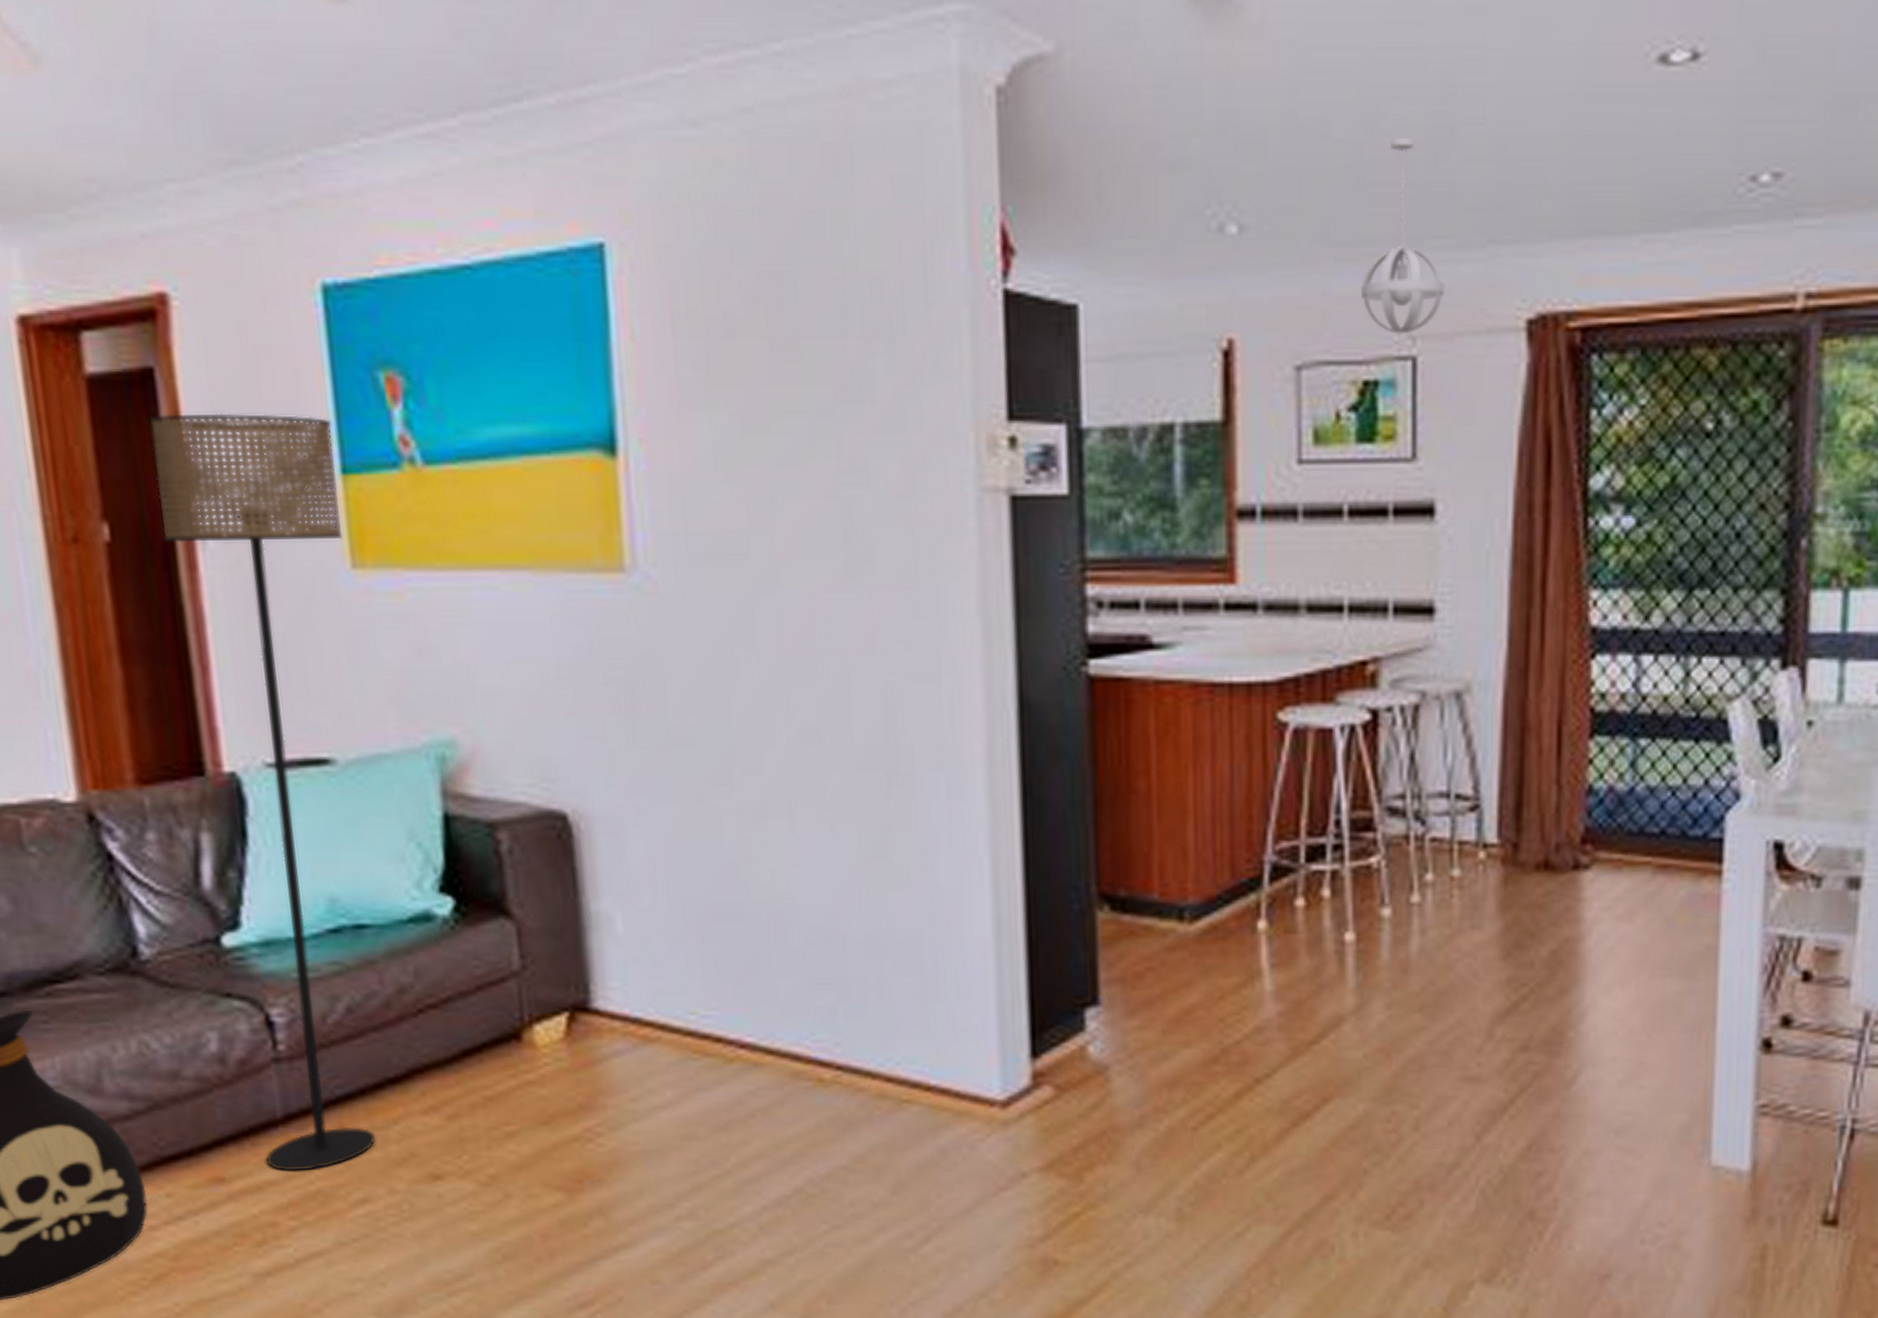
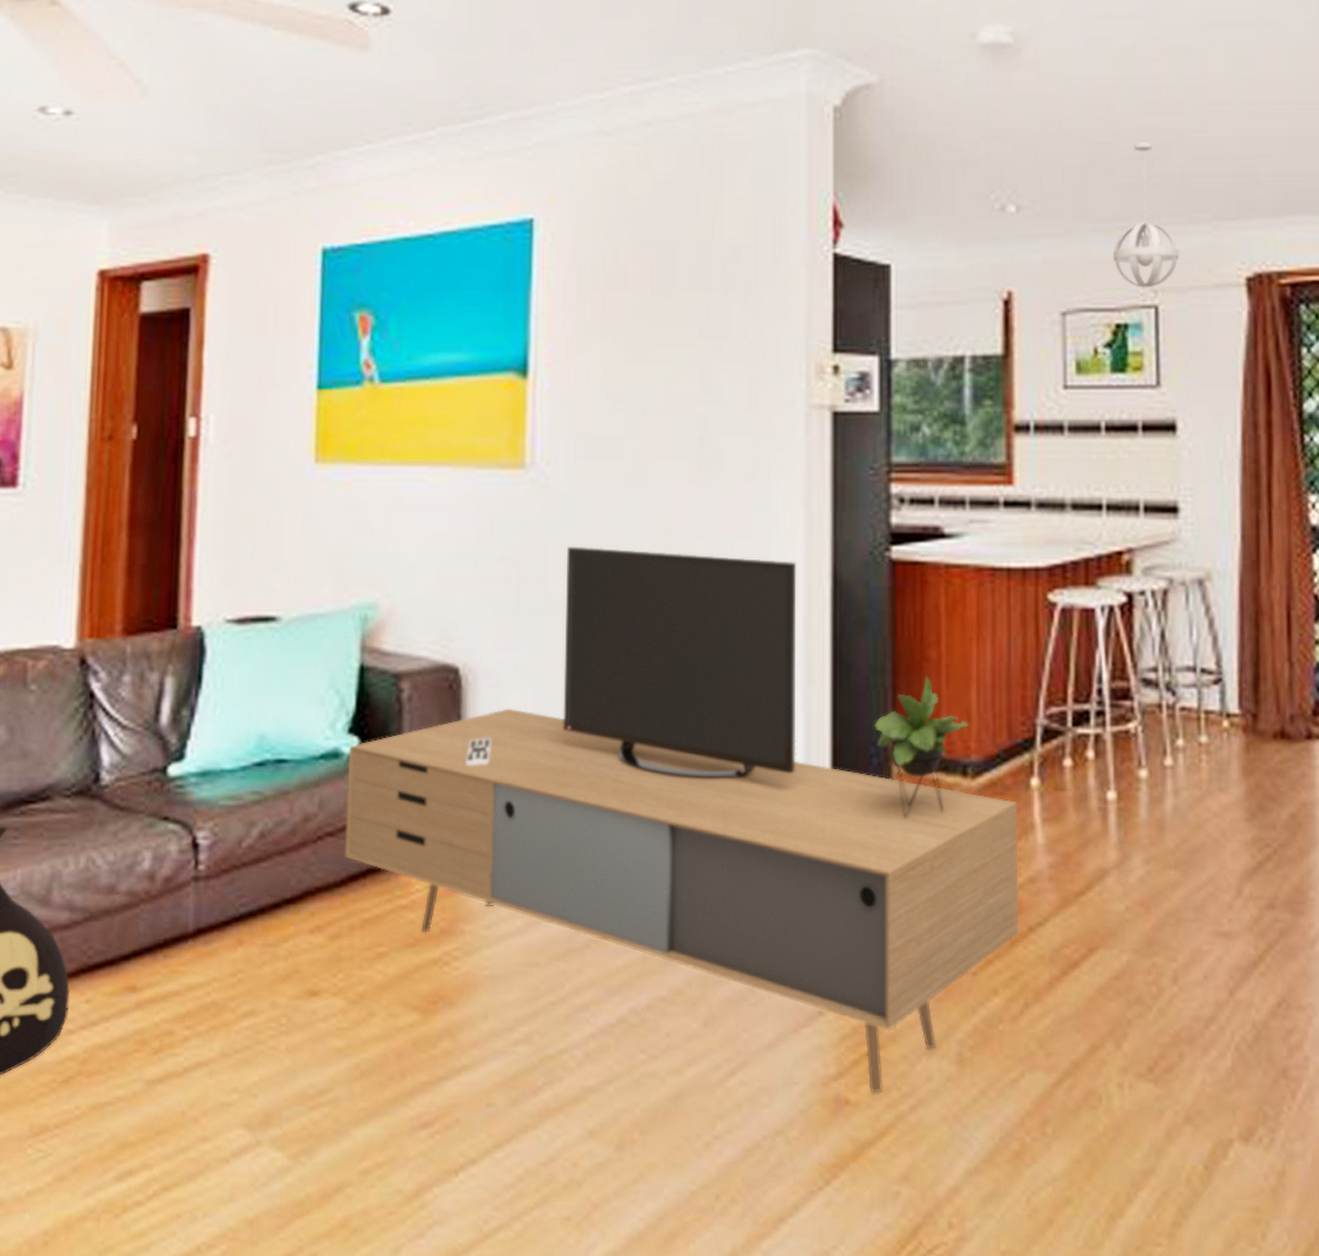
floor lamp: present [150,413,377,1172] -> none [173,342,316,983]
media console: none [443,666,1243,1253] -> present [345,546,1018,1093]

